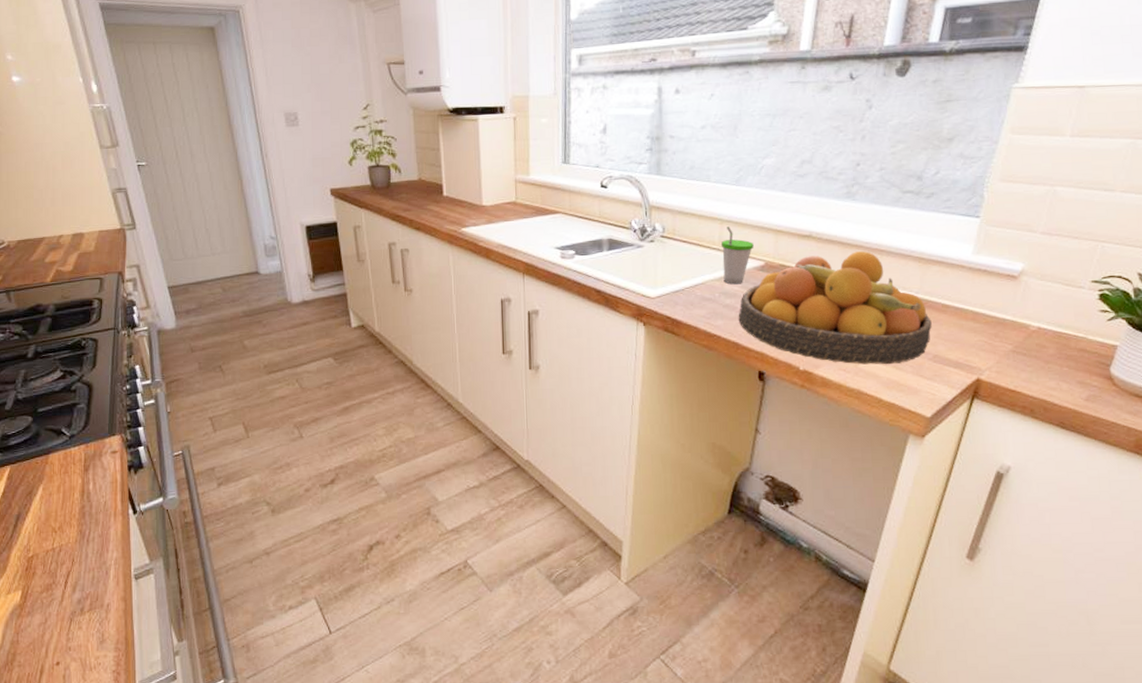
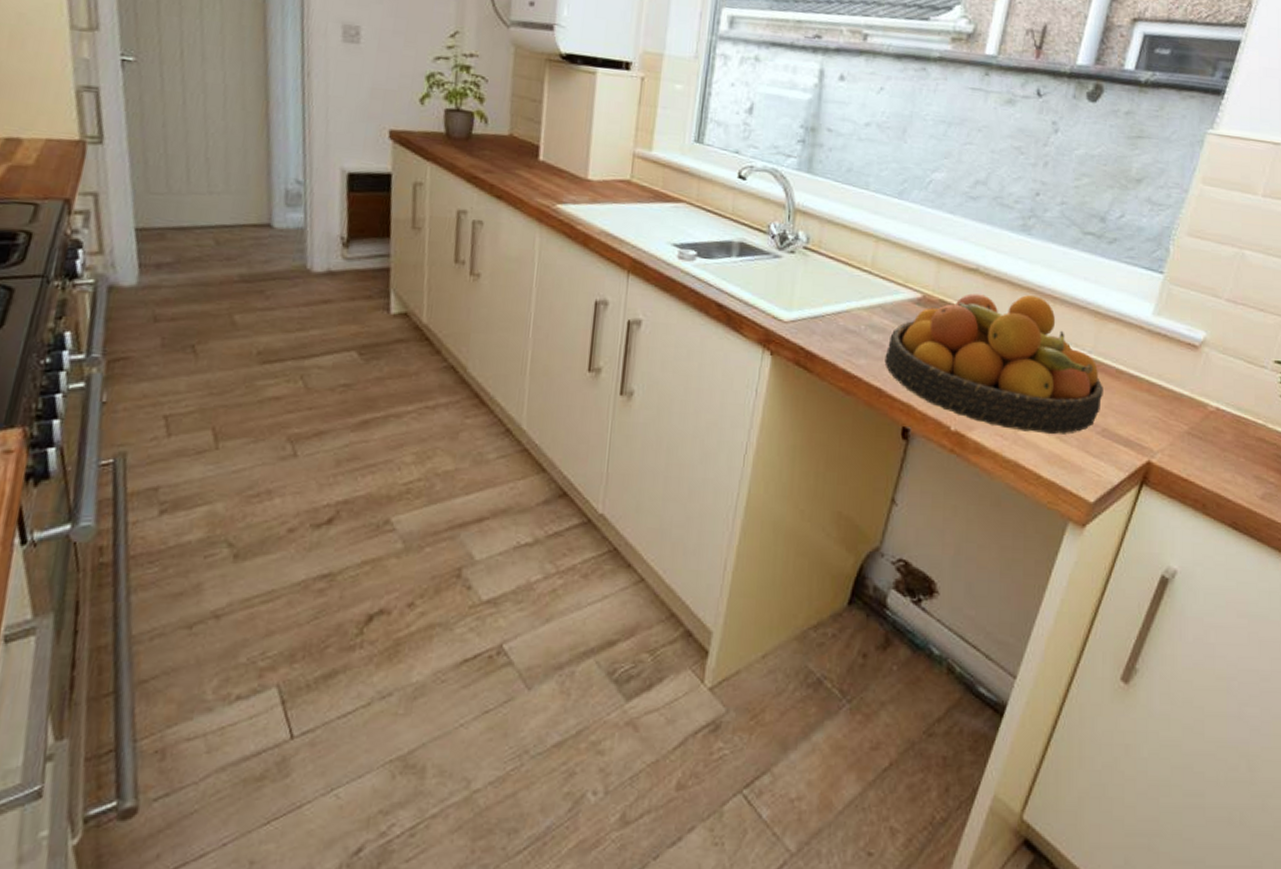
cup: present [721,227,754,285] -> none [872,246,912,318]

